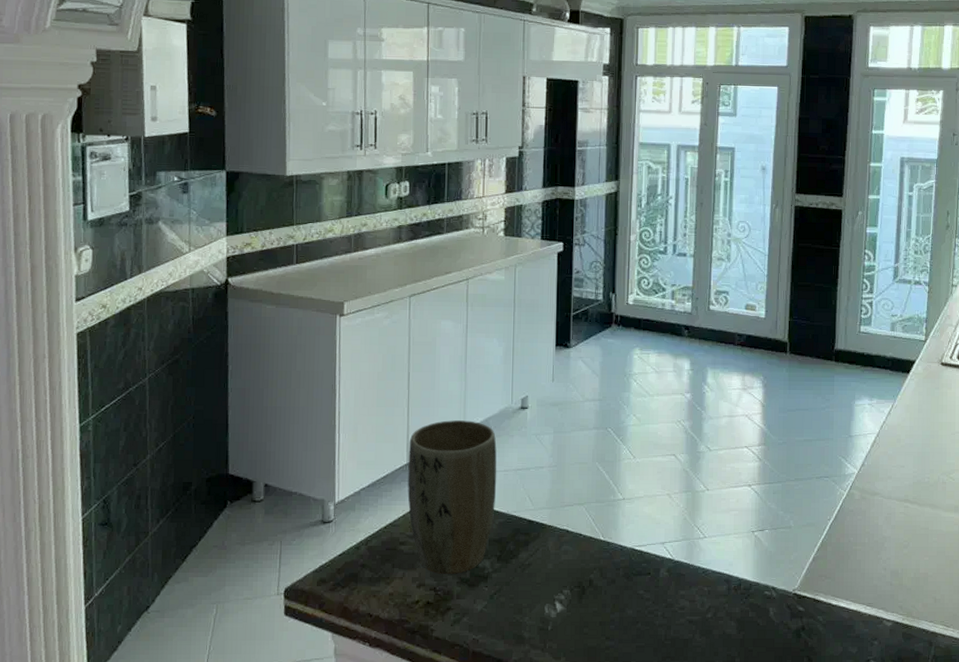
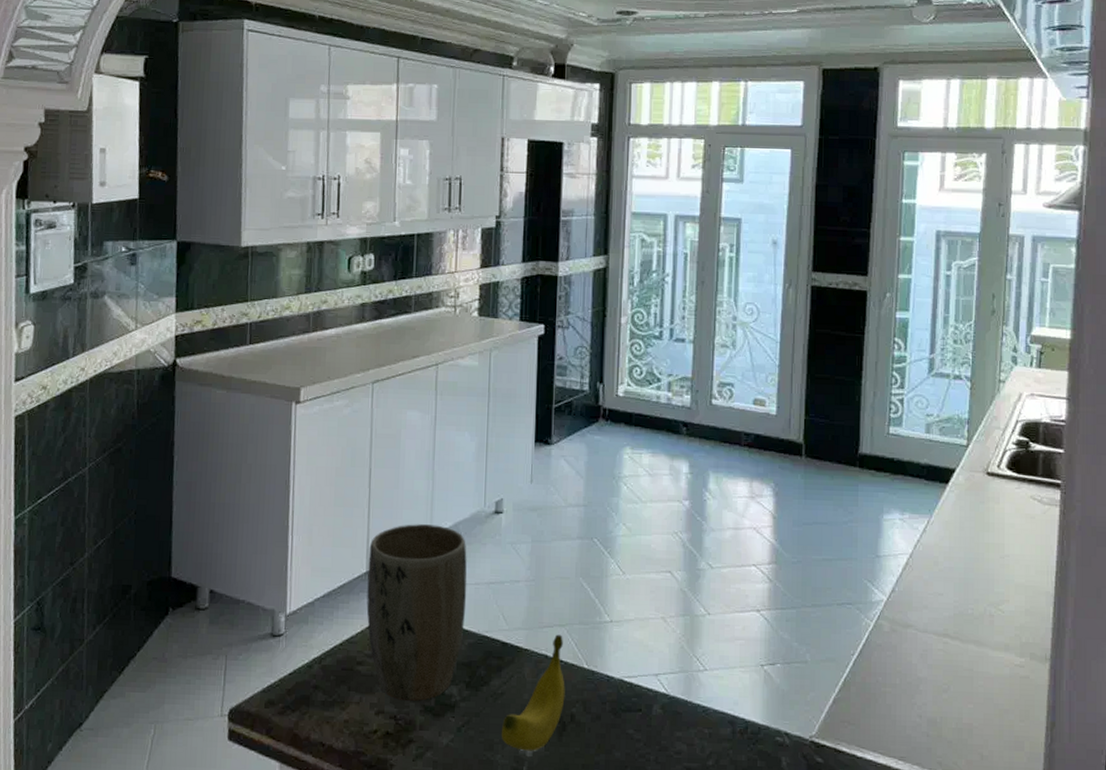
banana: none [528,512,584,613] -> present [501,634,565,751]

